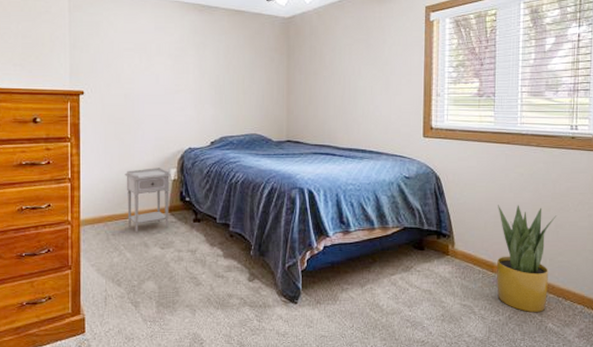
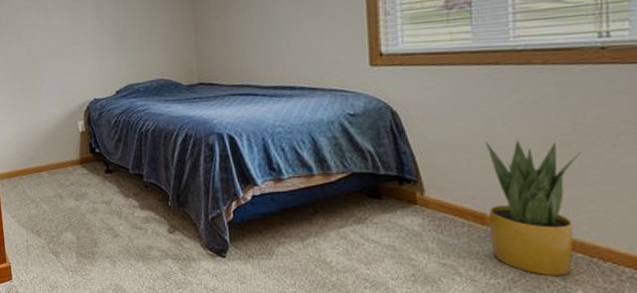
nightstand: present [125,168,171,234] -> none [34,121,81,186]

